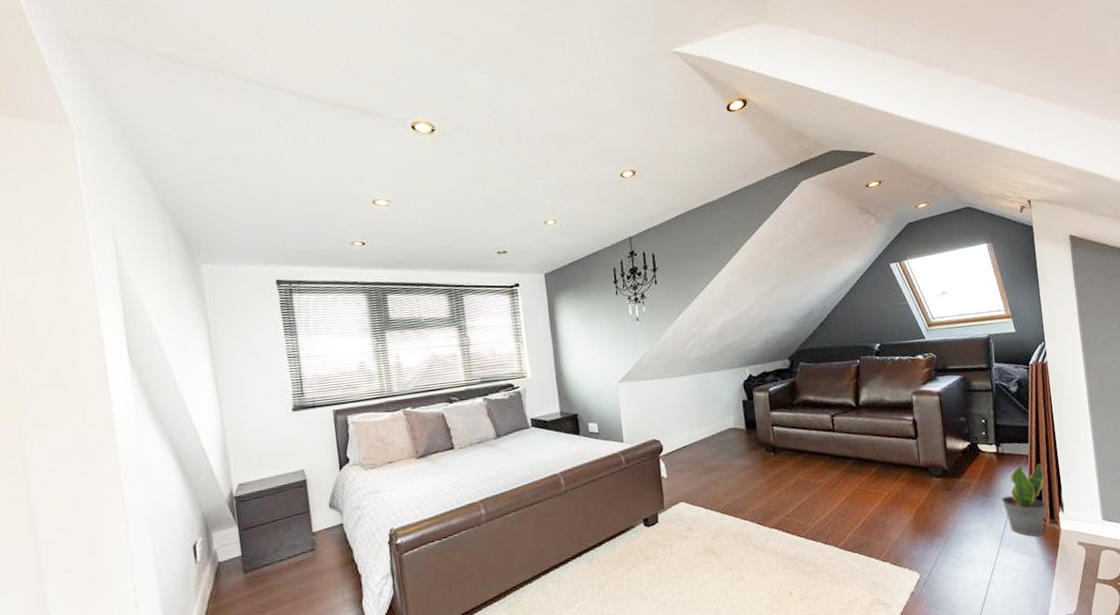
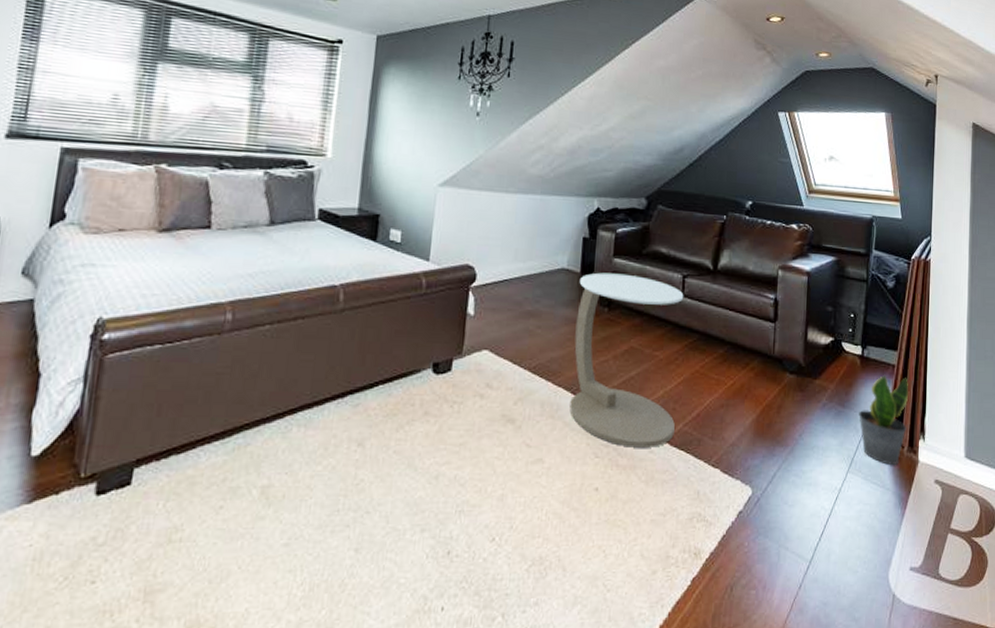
side table: none [746,422,846,558] -> present [569,272,684,448]

